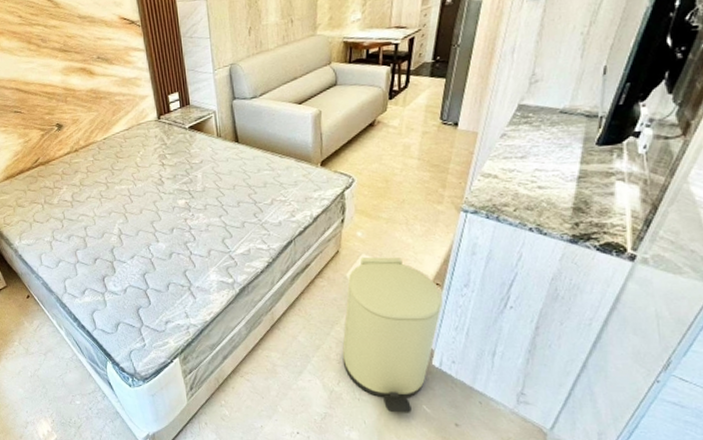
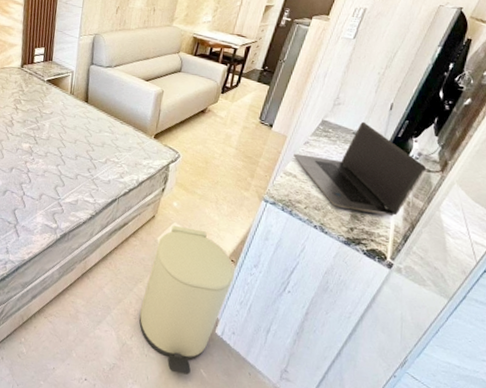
laptop computer: none [490,95,662,203] -> present [294,121,426,217]

